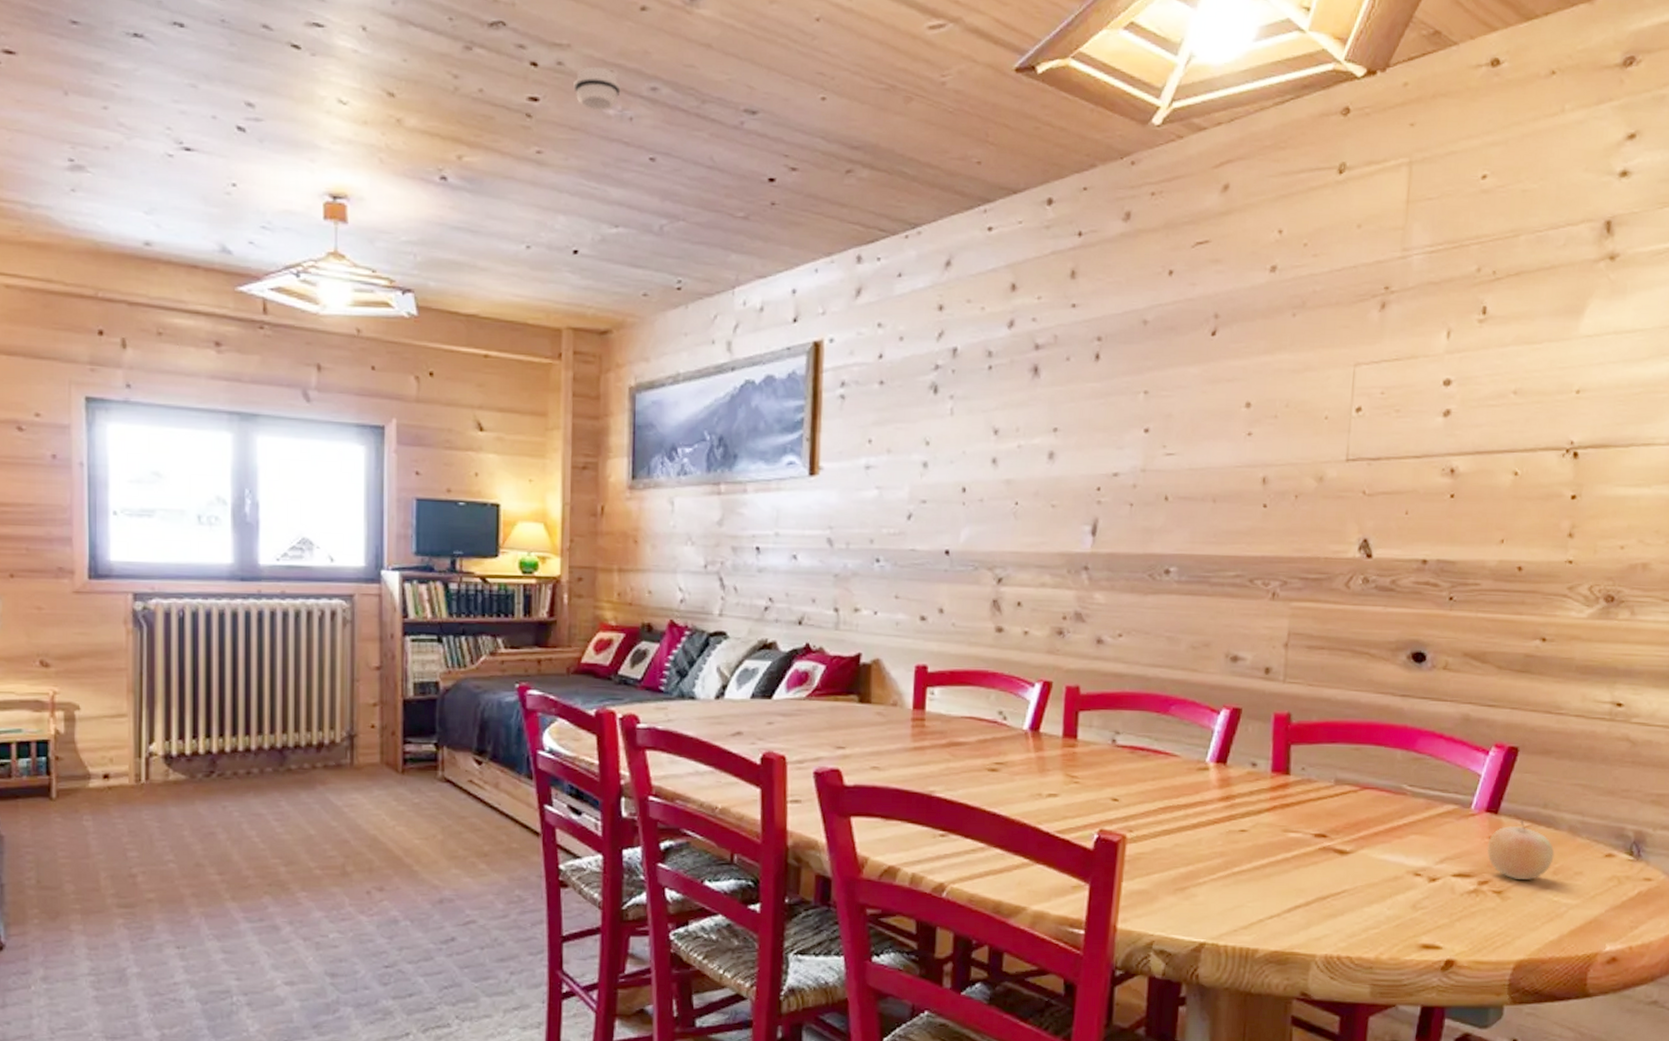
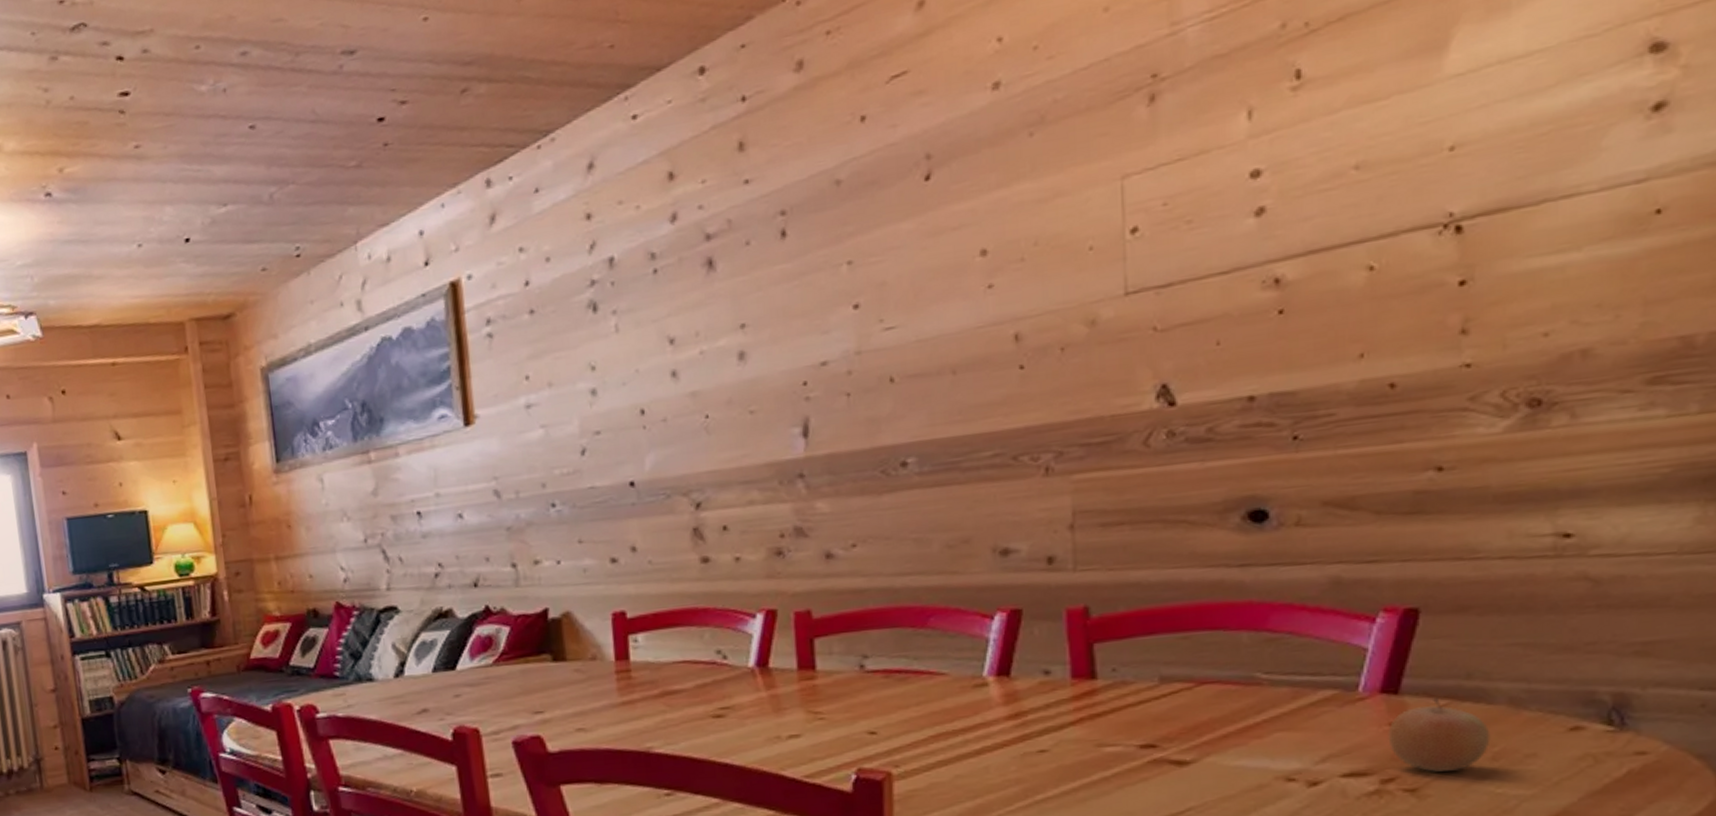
smoke detector: present [573,66,622,112] -> none [162,44,211,91]

